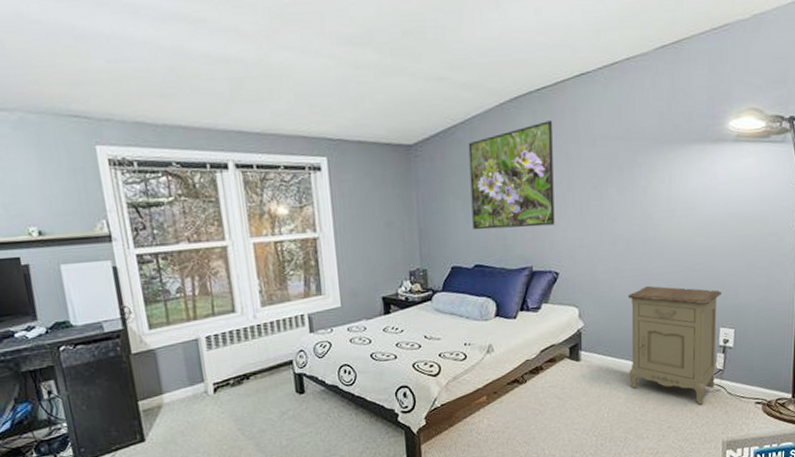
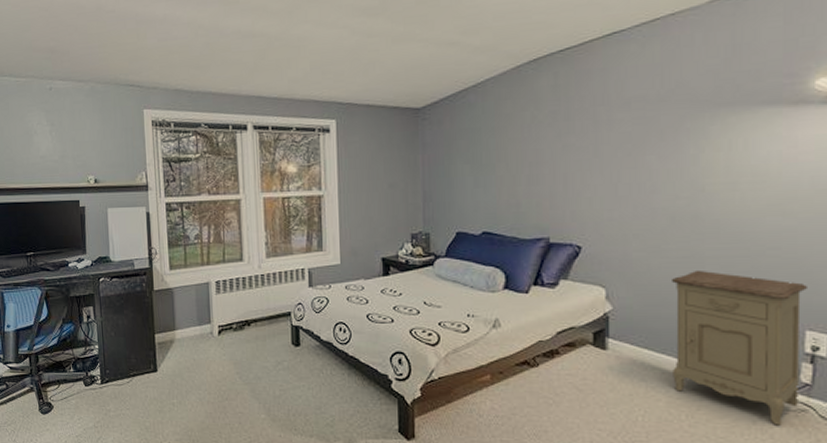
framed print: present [468,121,555,230] -> none [480,83,578,196]

